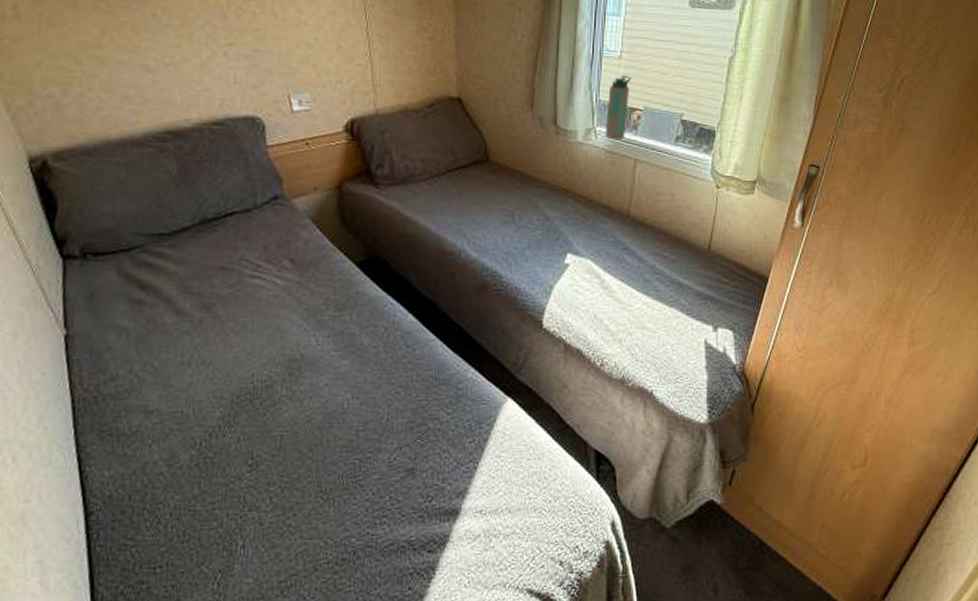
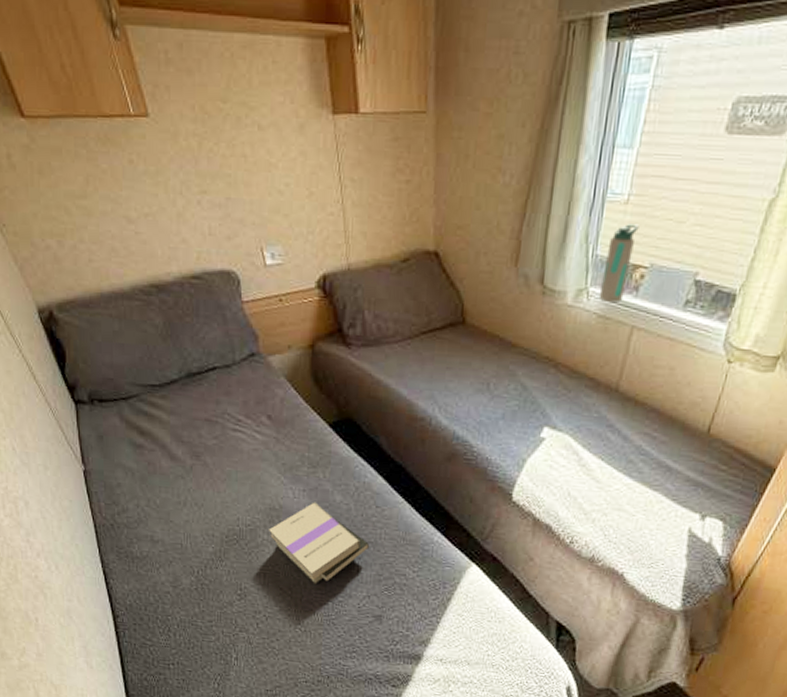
books: none [288,348,400,441] -> present [269,502,369,585]

